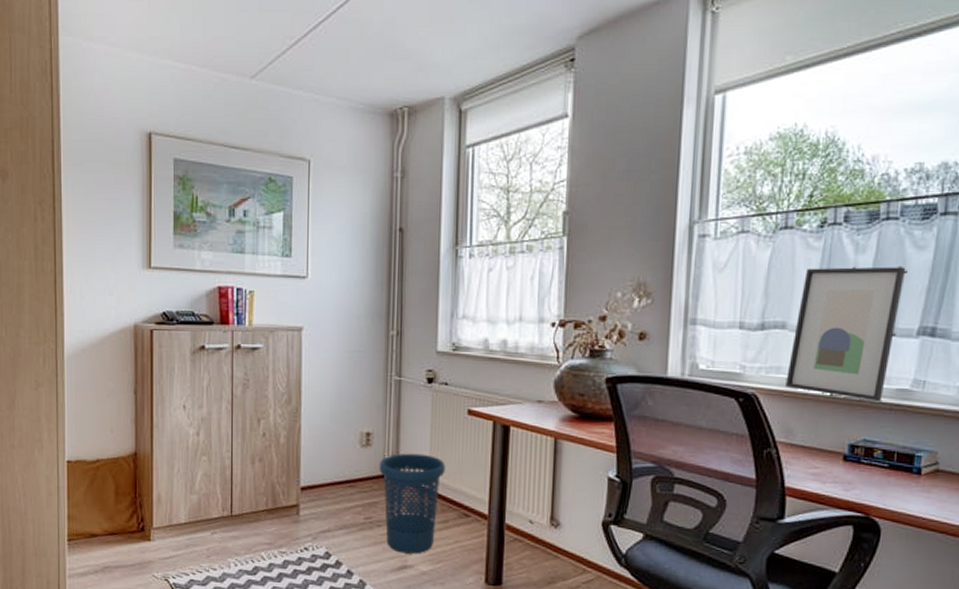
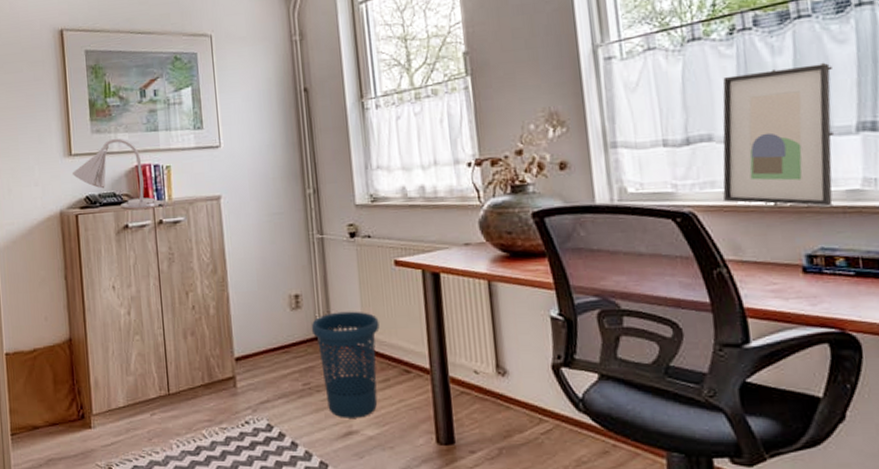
table lamp: none [149,255,244,333] -> present [71,138,165,211]

